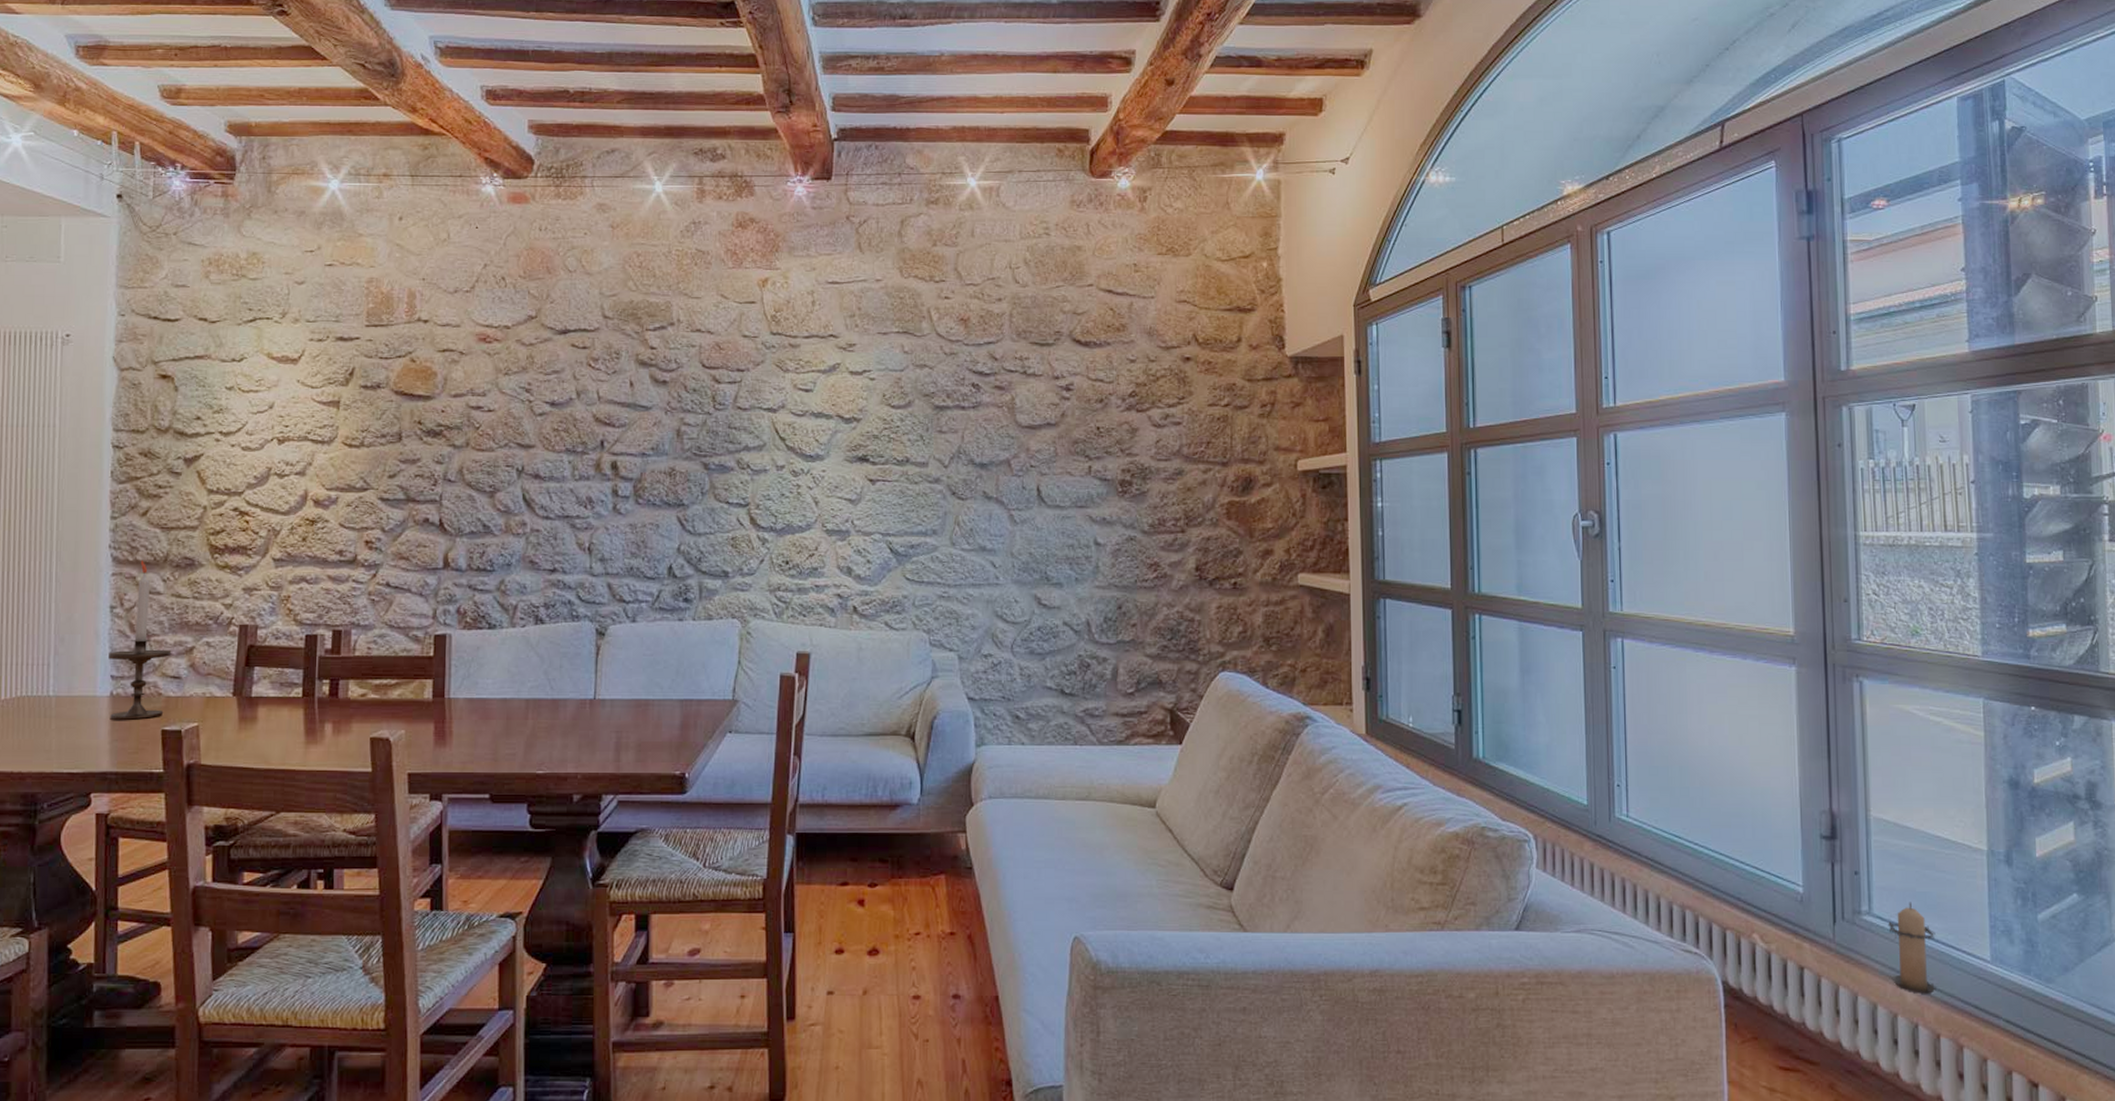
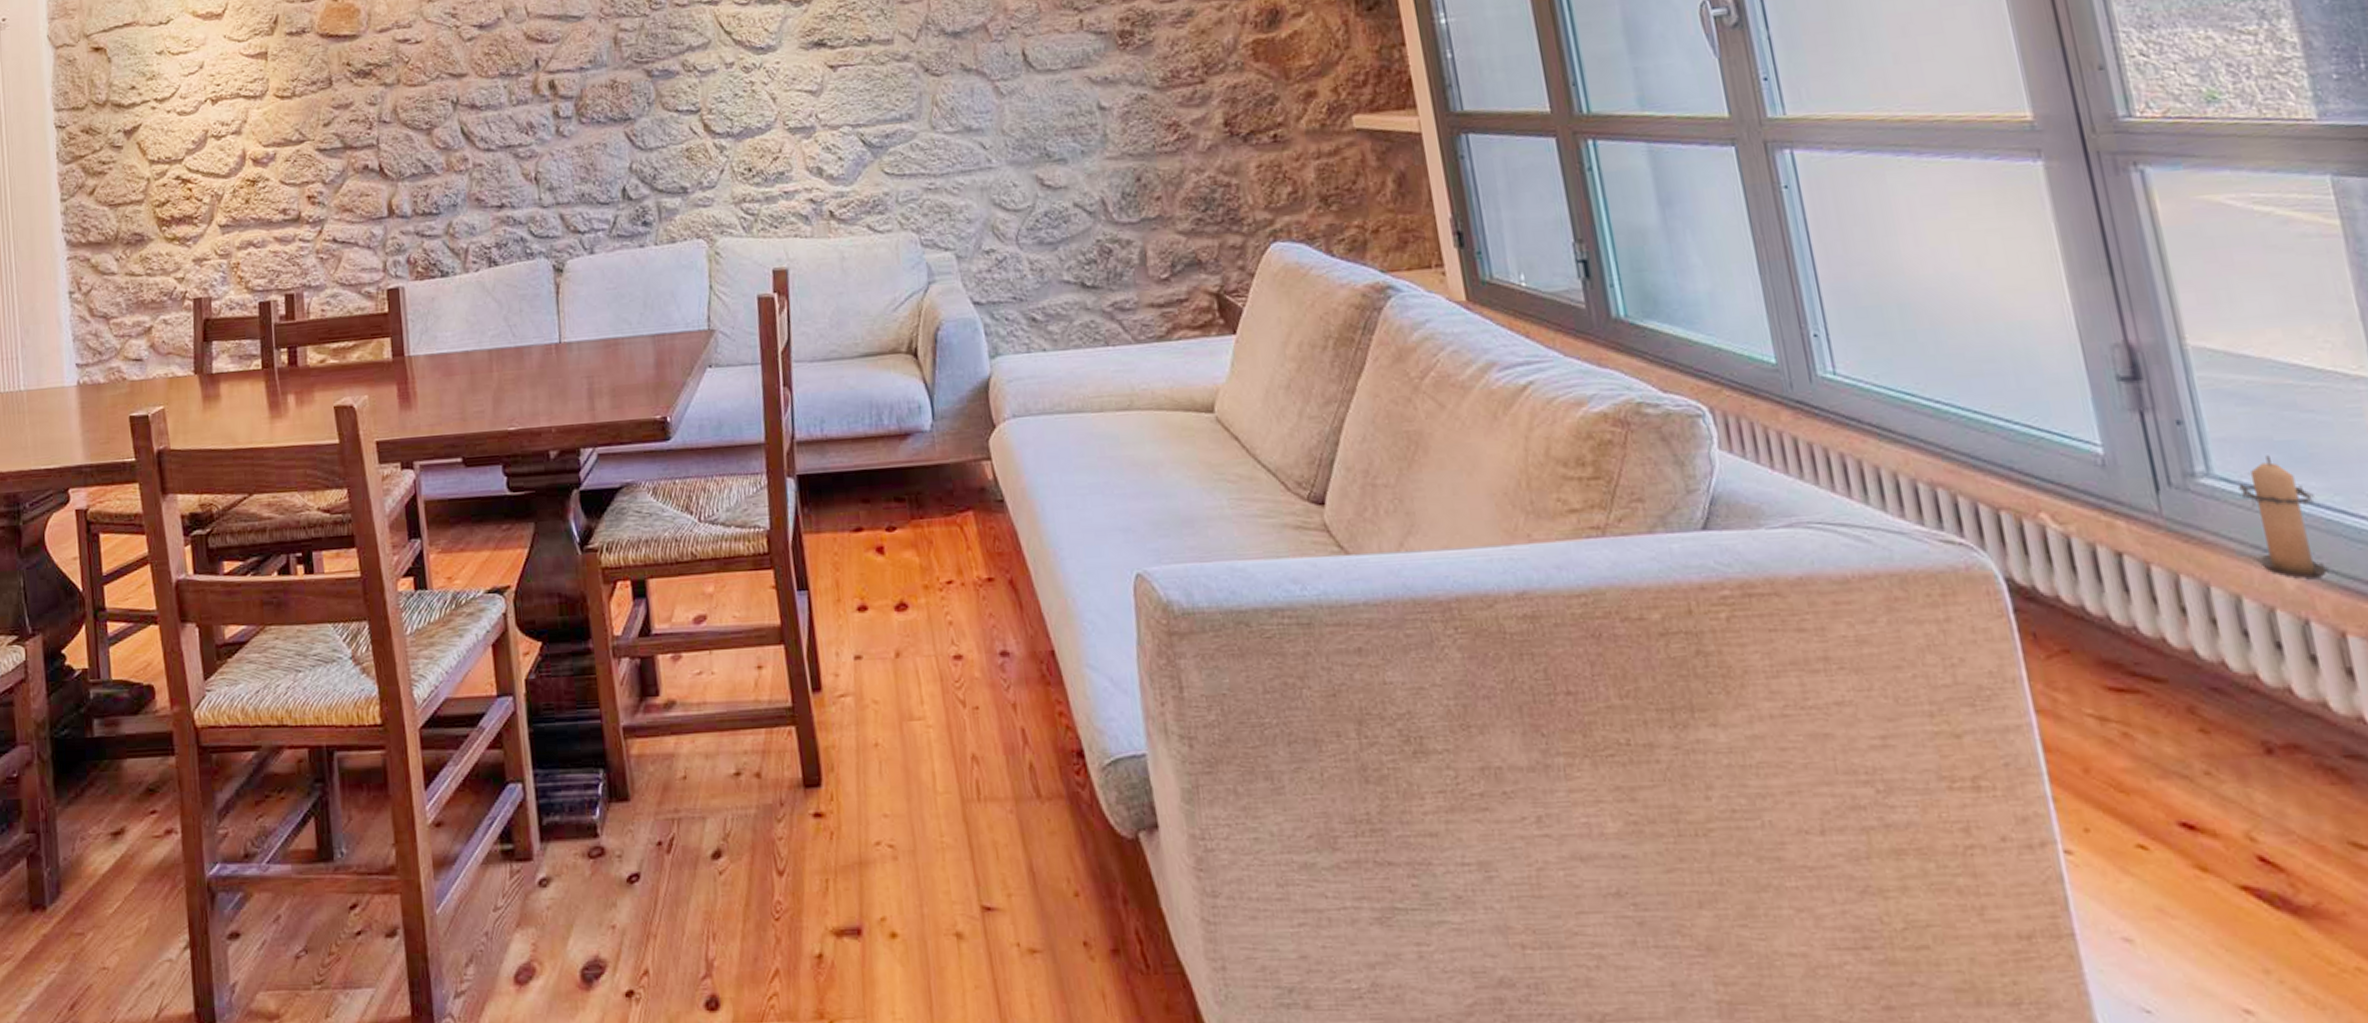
candlestick: present [108,559,172,721] -> none [72,240,131,411]

